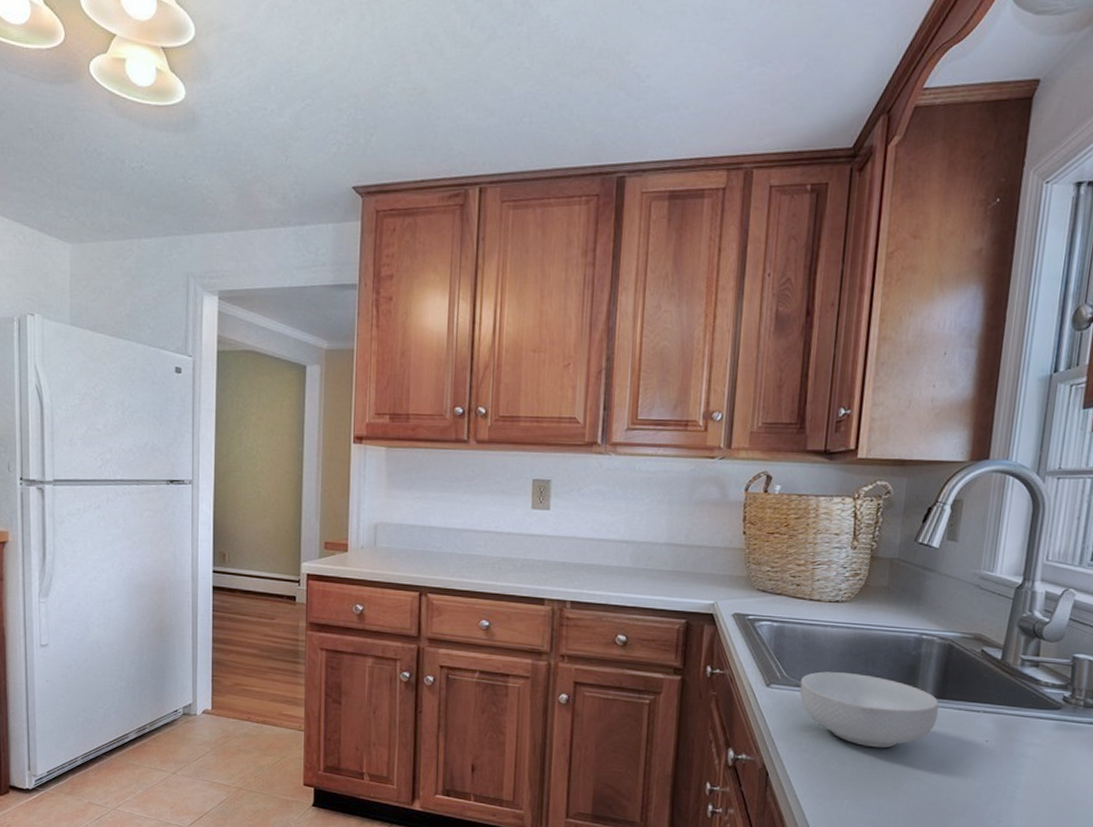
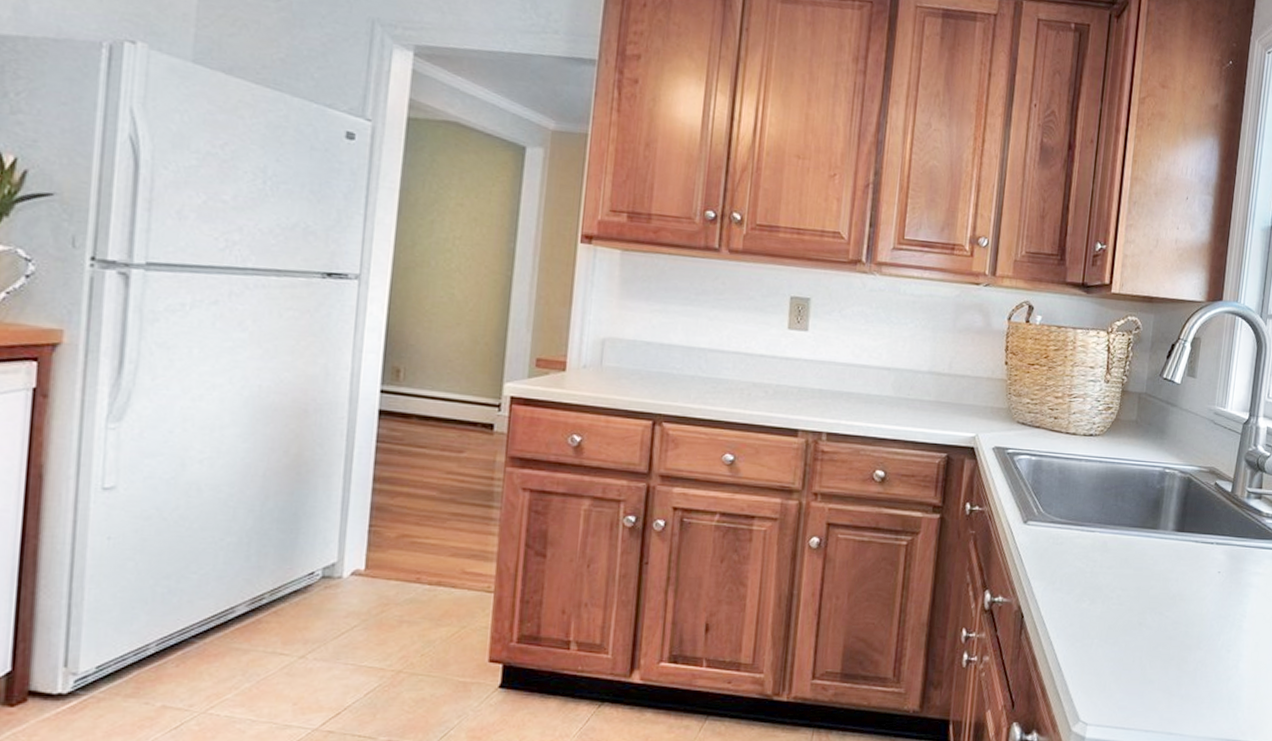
cereal bowl: present [799,671,939,748] -> none [1055,507,1179,584]

